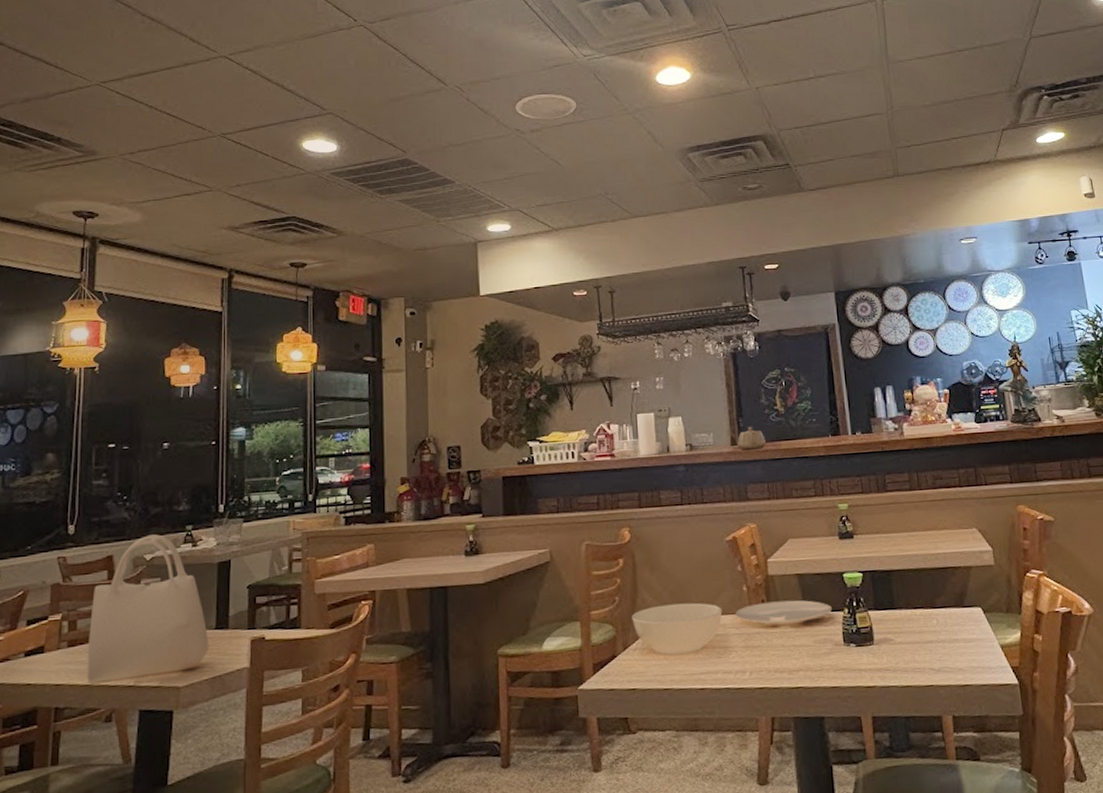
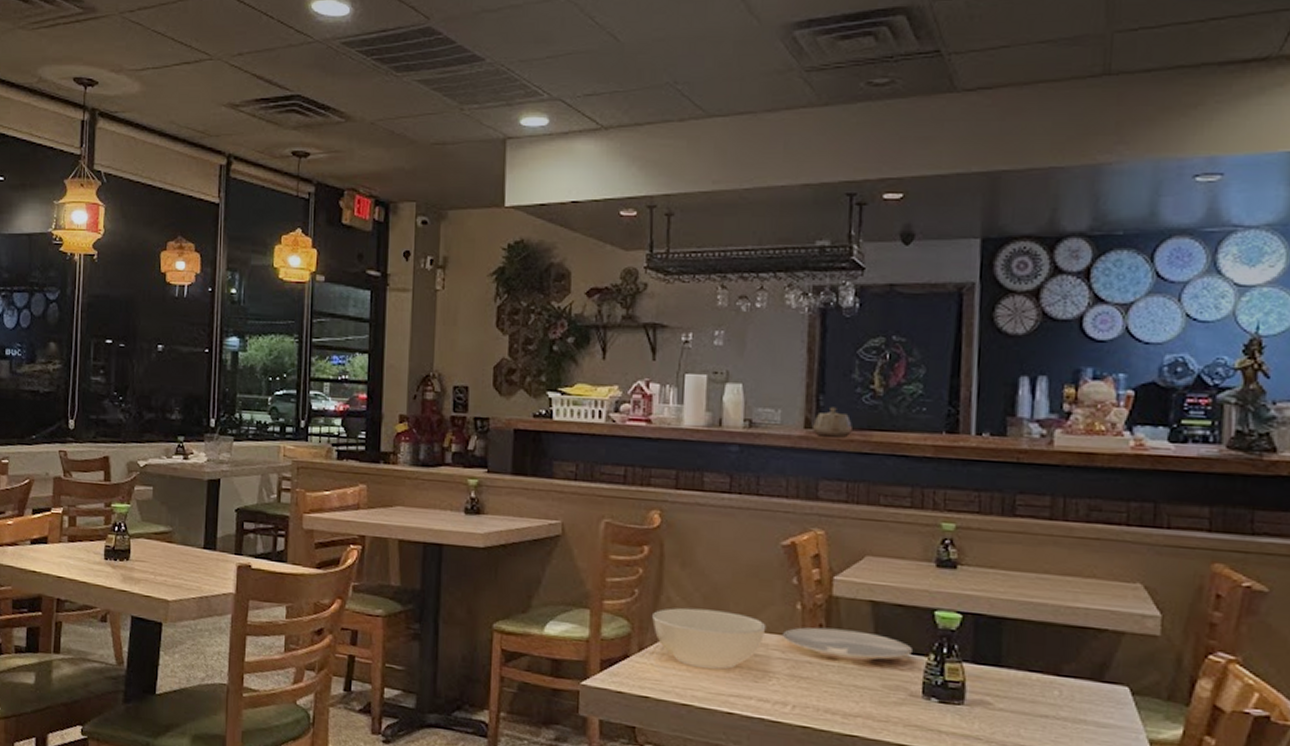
handbag: present [86,534,210,684] -> none [84,440,198,585]

